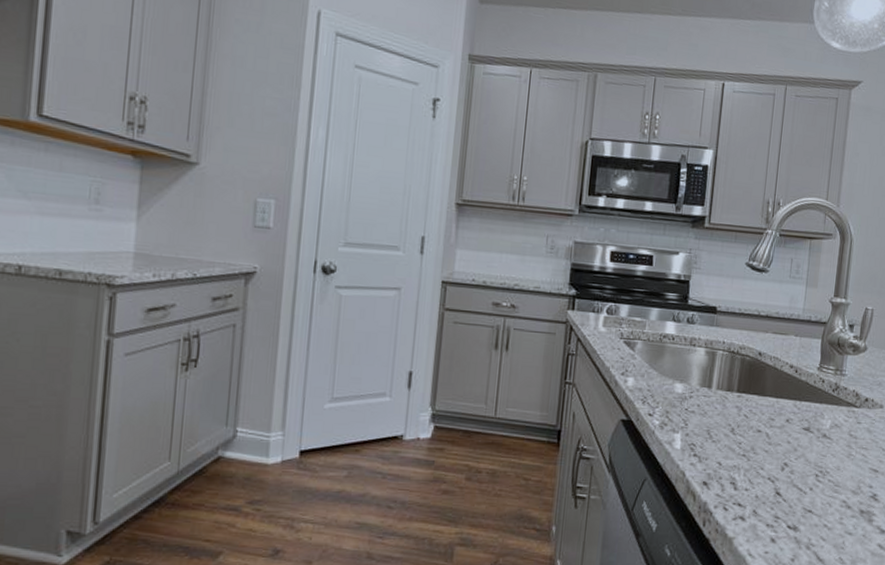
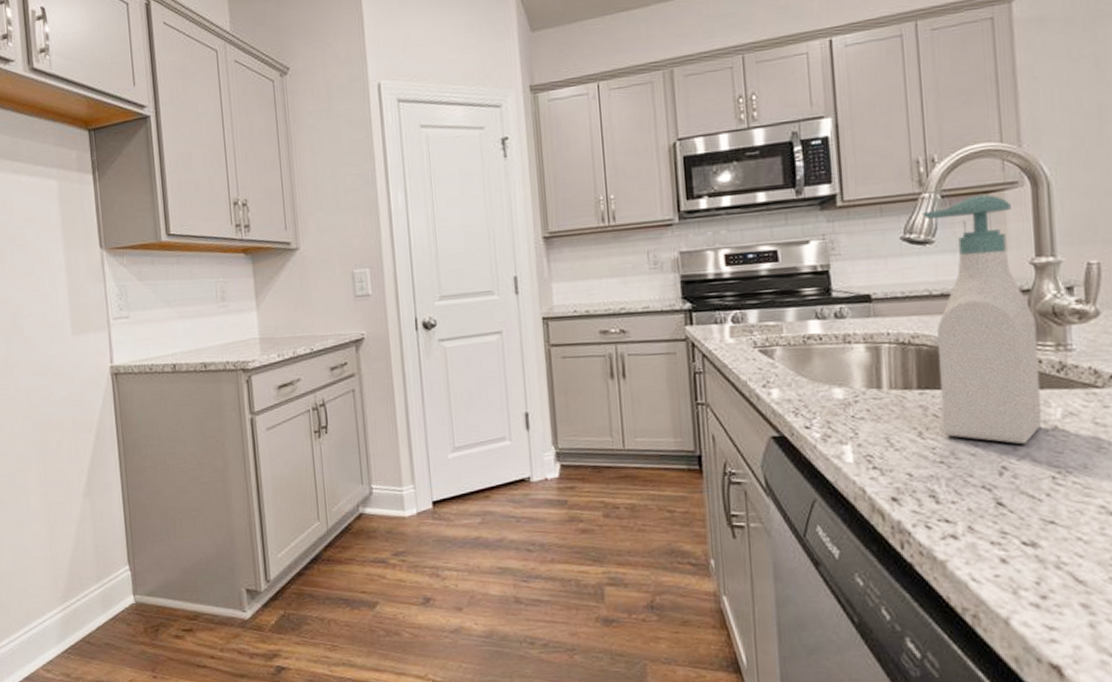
soap bottle: none [749,239,826,447] -> present [922,194,1042,445]

